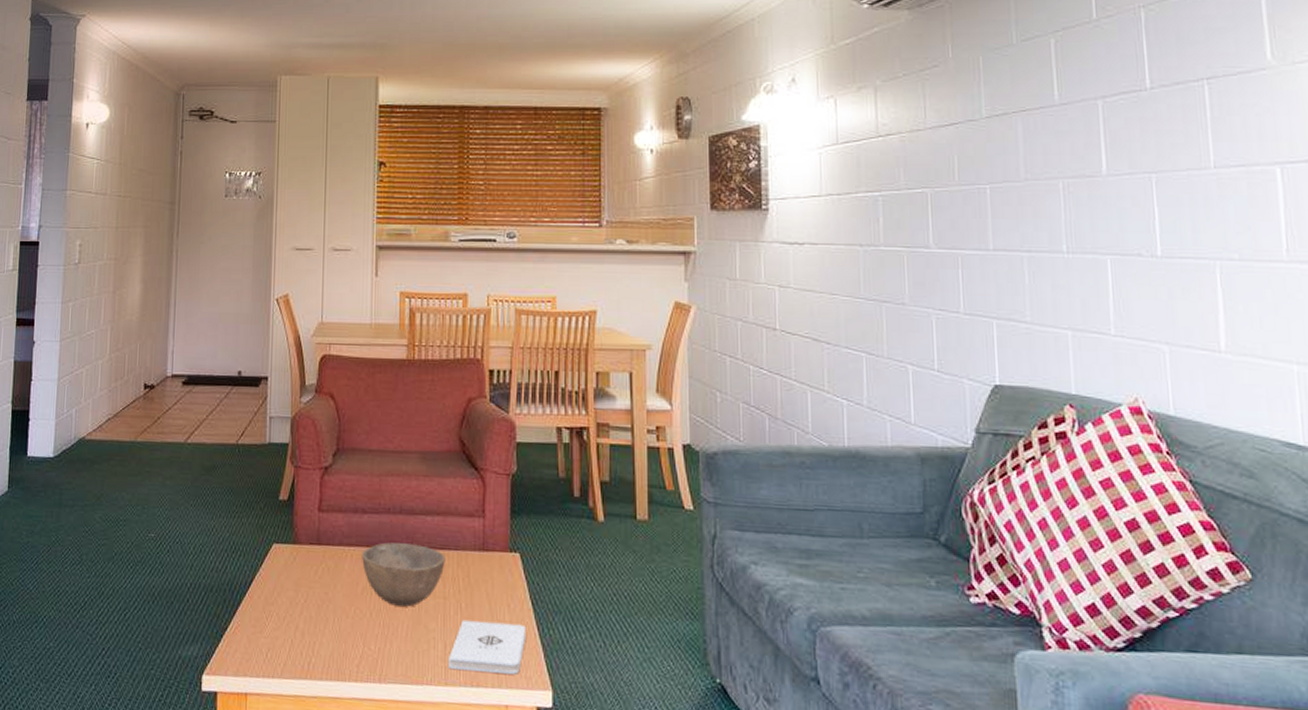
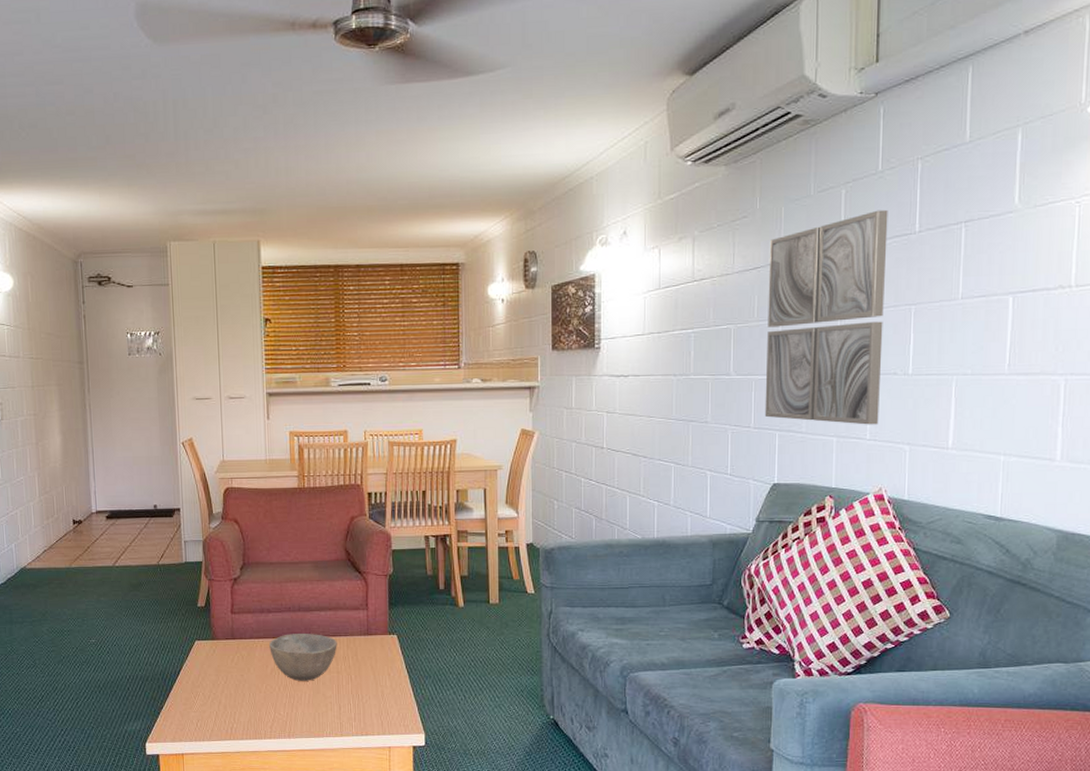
notepad: present [449,619,527,675] -> none [343,687,404,725]
wall art: none [968,62,1125,317] -> present [764,209,888,425]

